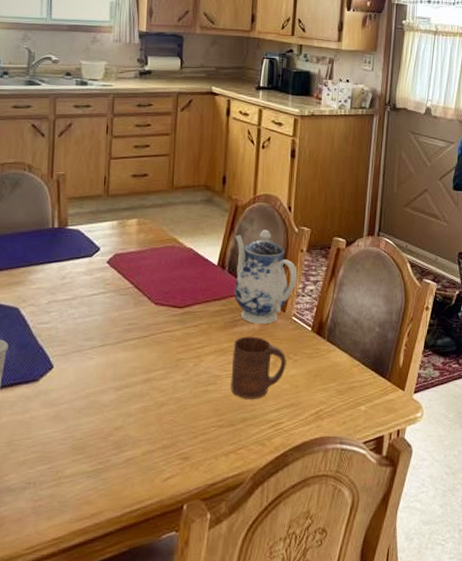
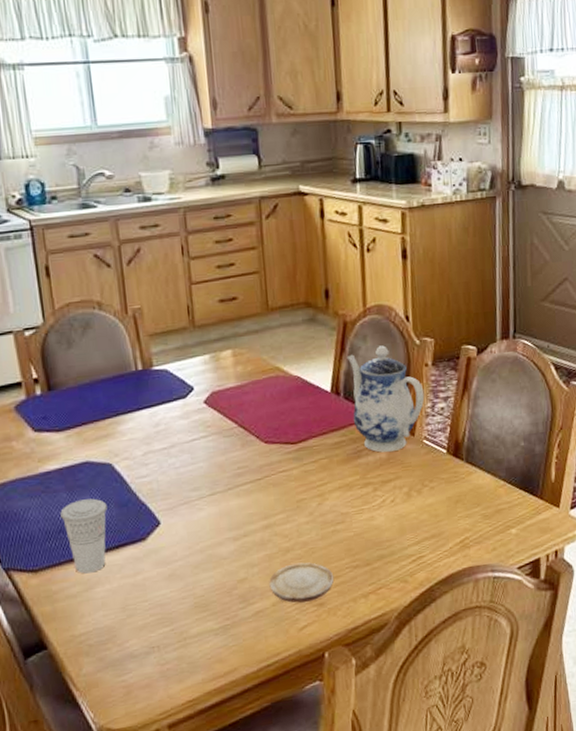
wood slice: none [142,417,201,456] -> present [269,562,334,603]
cup: present [231,336,286,399] -> none [359,466,422,535]

